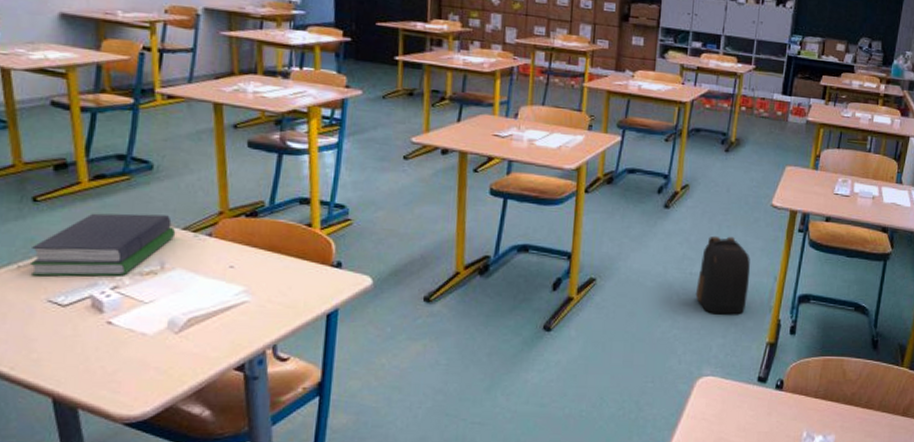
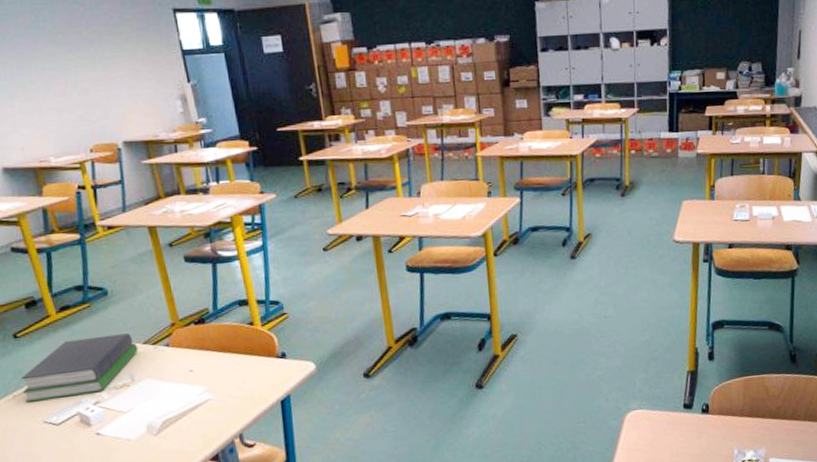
backpack: present [695,235,751,315] -> none [612,276,664,352]

